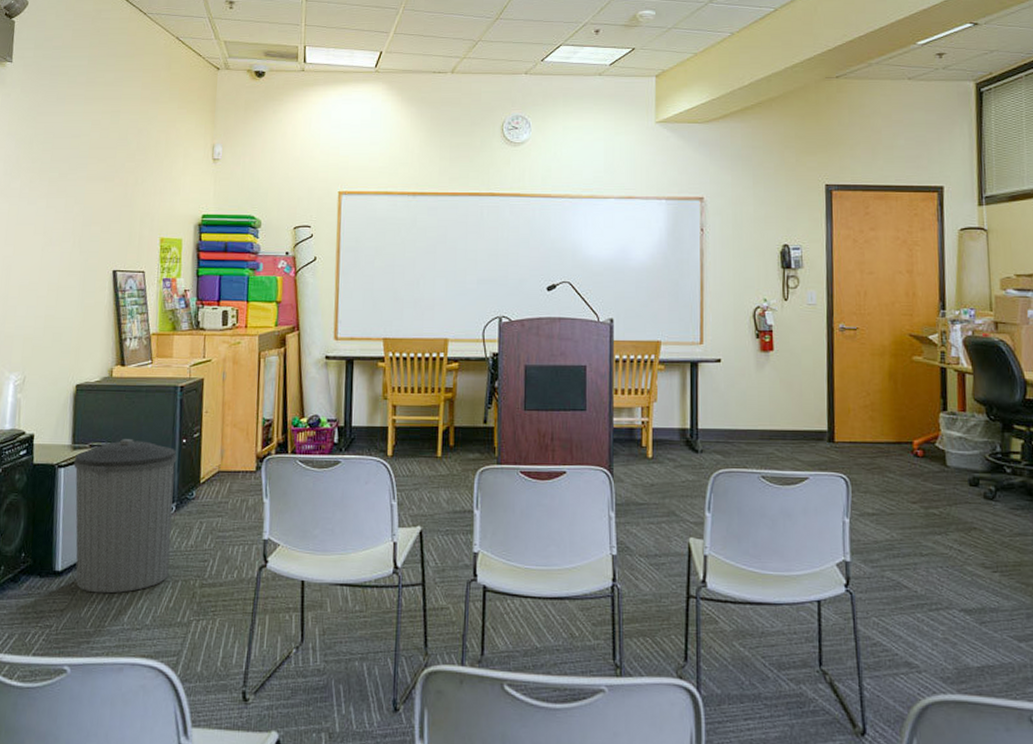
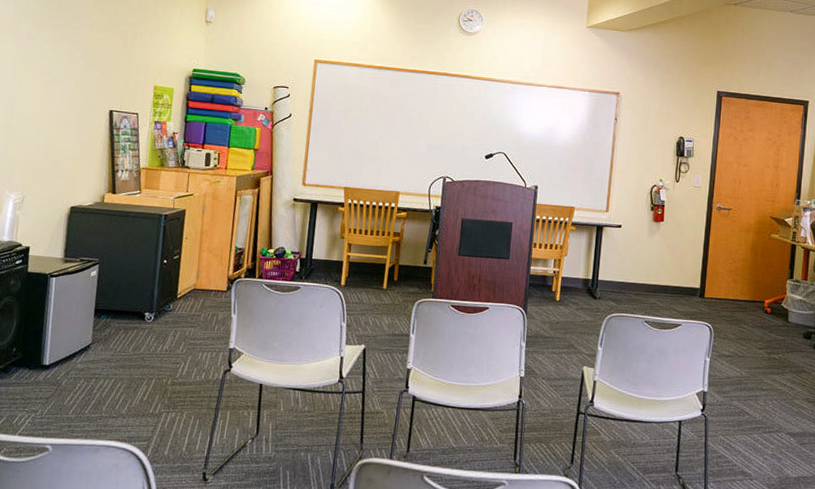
trash can: present [73,439,177,594] -> none [61,256,158,386]

